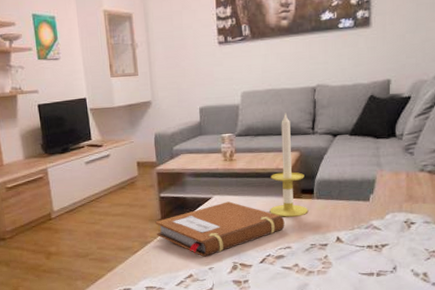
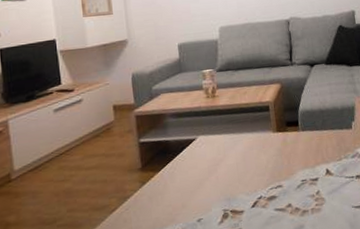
notebook: present [155,201,285,257] -> none [135,141,274,208]
candle: present [270,111,309,217] -> none [255,44,296,154]

